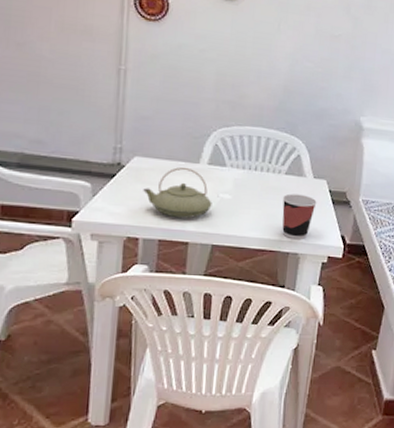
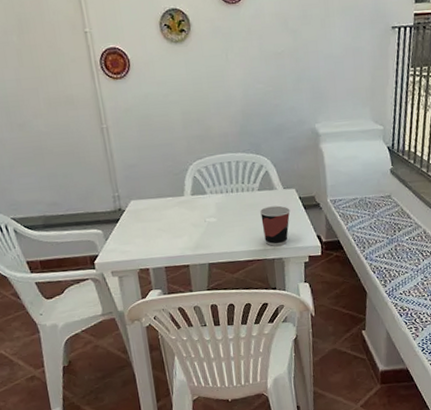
teapot: present [143,167,212,219] -> none [144,202,202,247]

